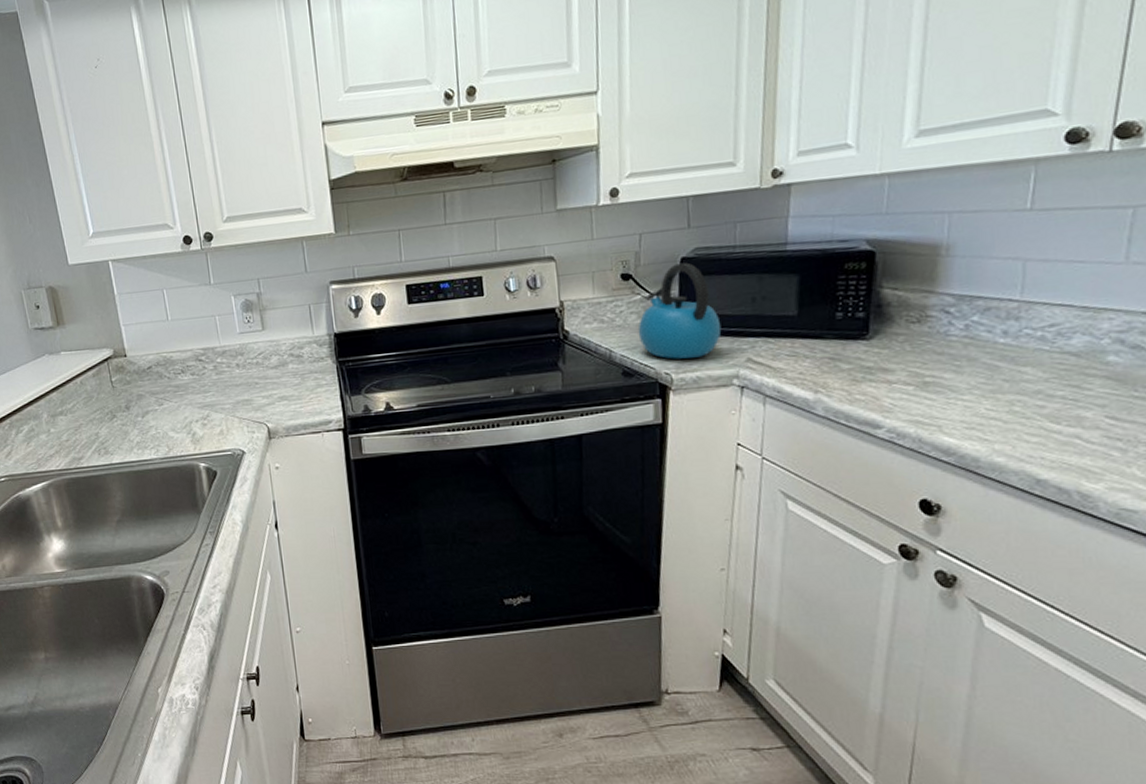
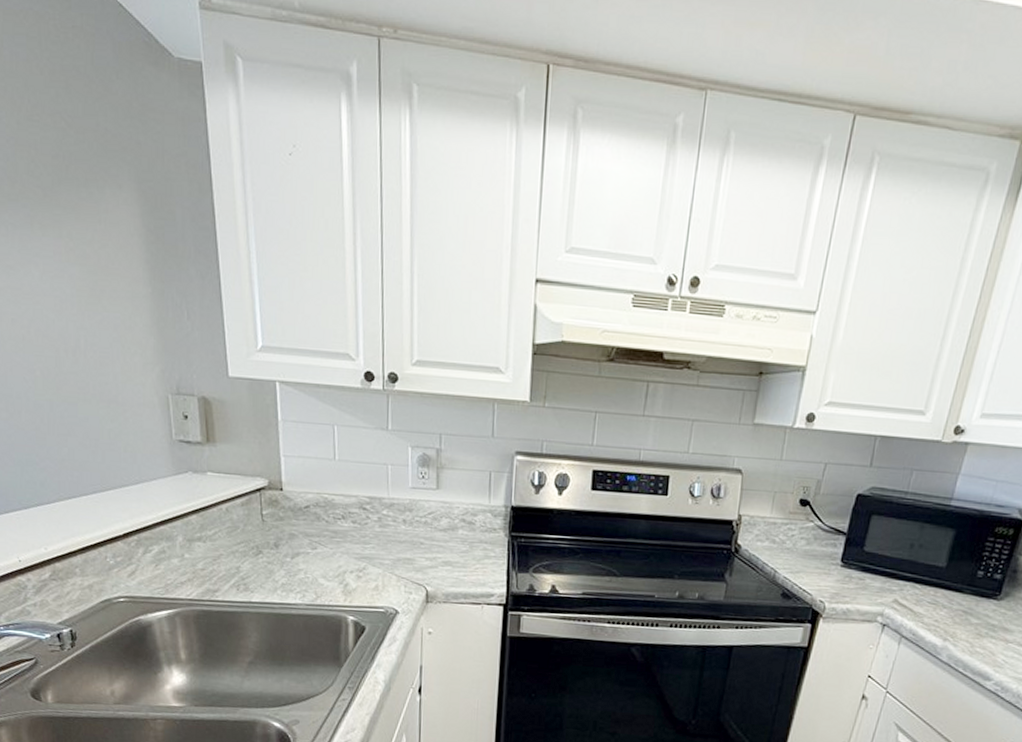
kettle: present [637,262,722,359] -> none [803,498,879,591]

